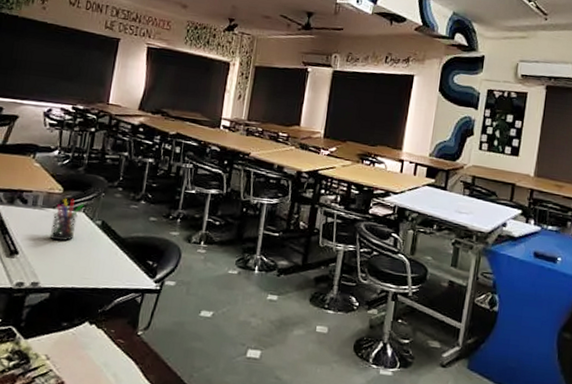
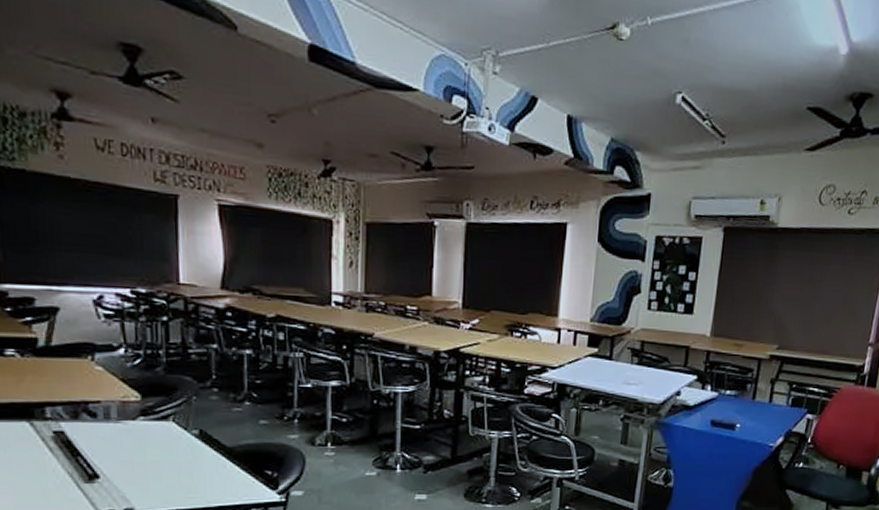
pen holder: present [49,198,84,241] -> none [135,406,172,458]

